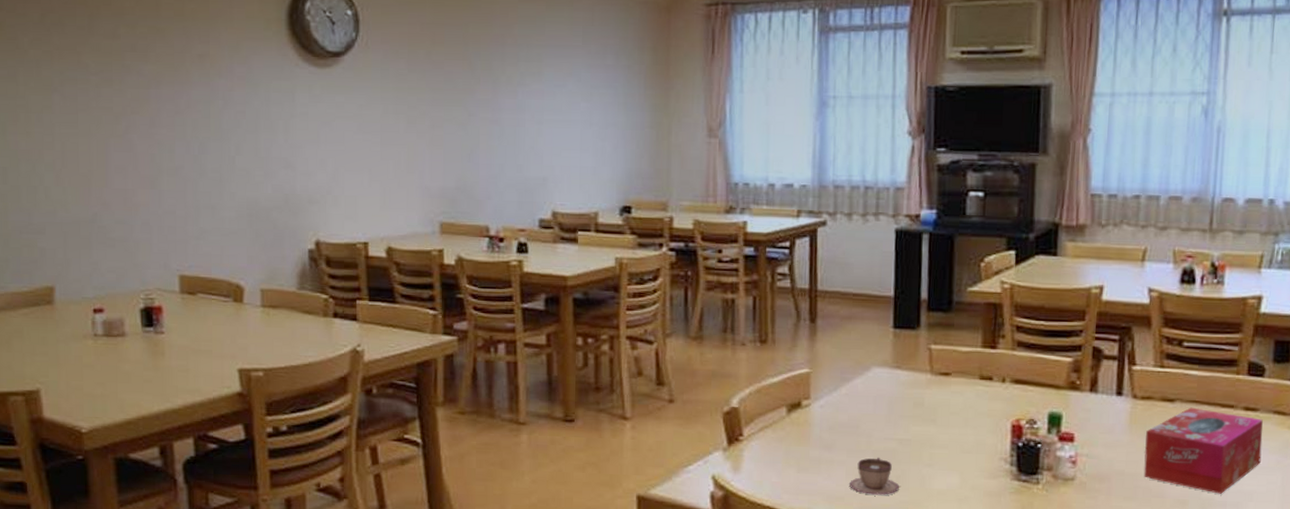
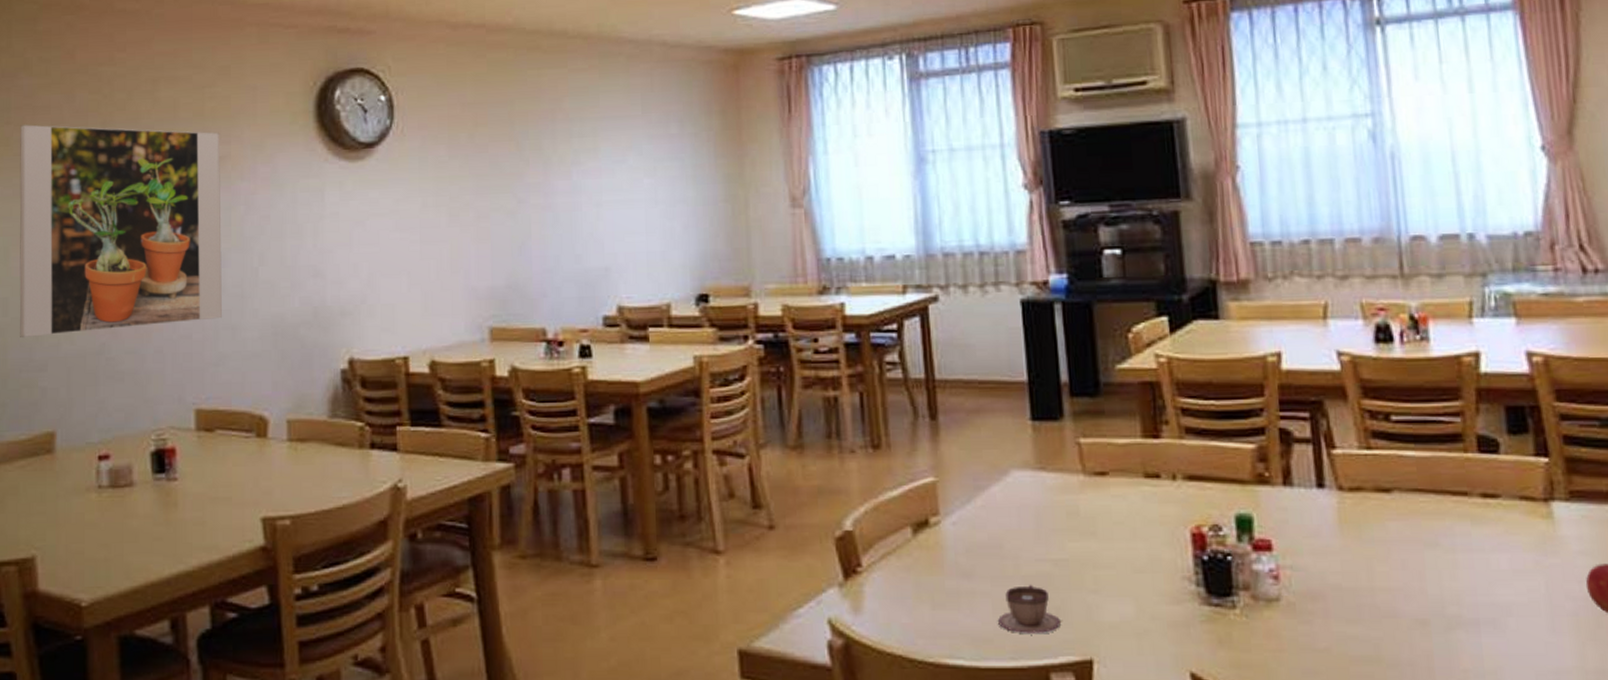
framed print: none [12,12,202,204] -> present [19,124,222,337]
tissue box: present [1143,407,1263,494] -> none [1362,497,1515,609]

